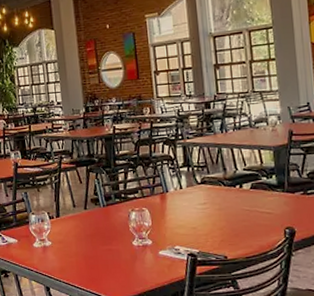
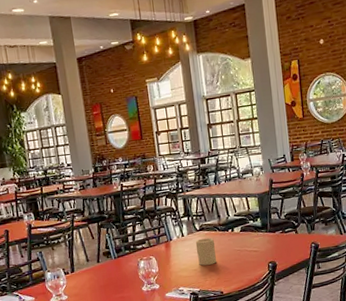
candle: none [195,192,220,224] -> present [195,237,216,266]

